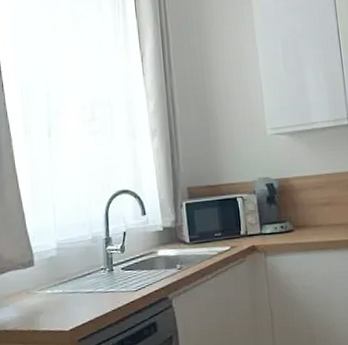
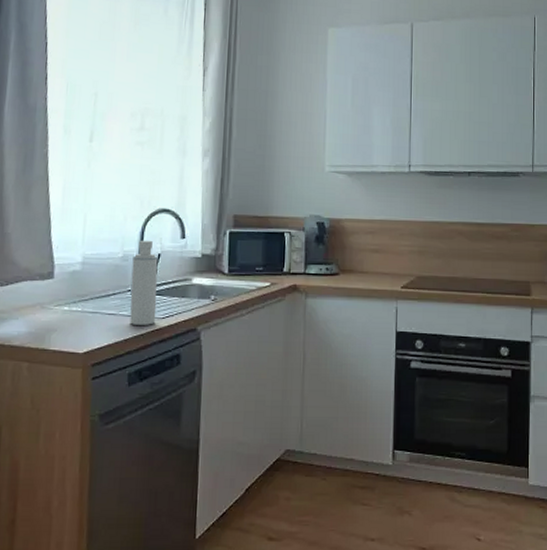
spray bottle: none [101,220,130,300] -> present [130,240,158,325]

